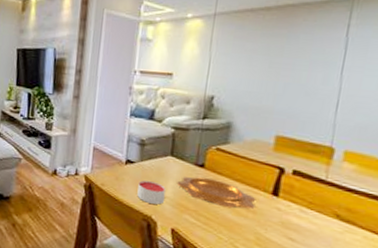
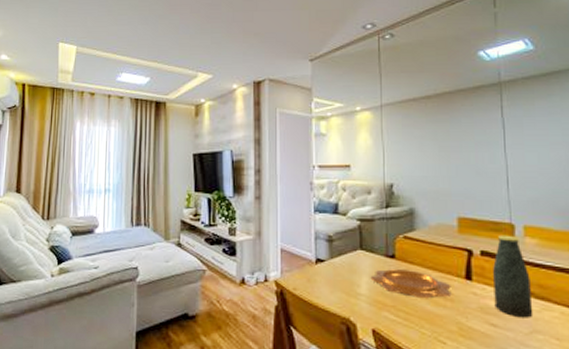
candle: present [137,180,166,205] -> none [332,278,360,304]
bottle: none [296,157,340,238] -> present [493,234,533,318]

